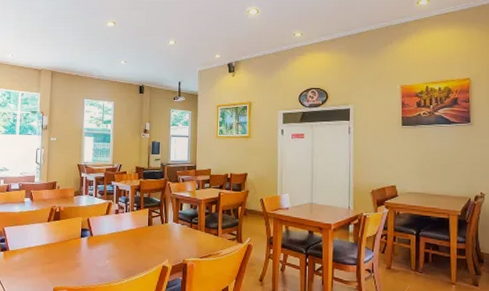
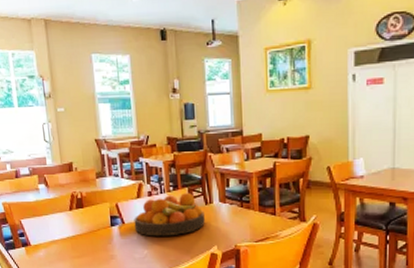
fruit bowl: none [100,212,160,249] -> present [134,192,205,236]

